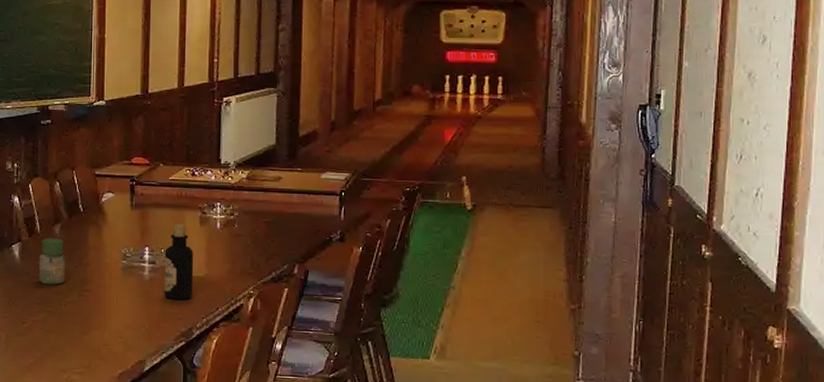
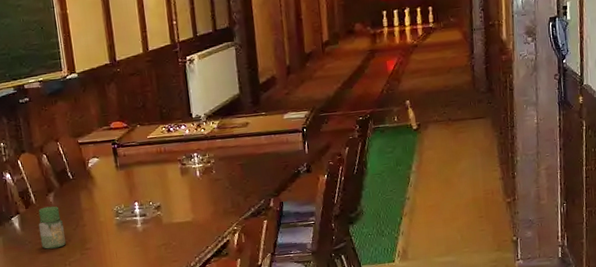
bottle: present [164,224,194,300] -> none [153,177,184,246]

